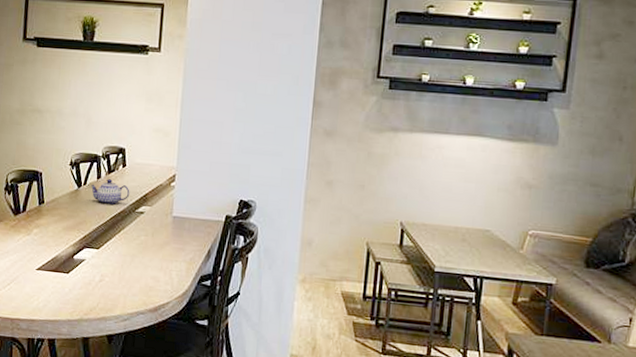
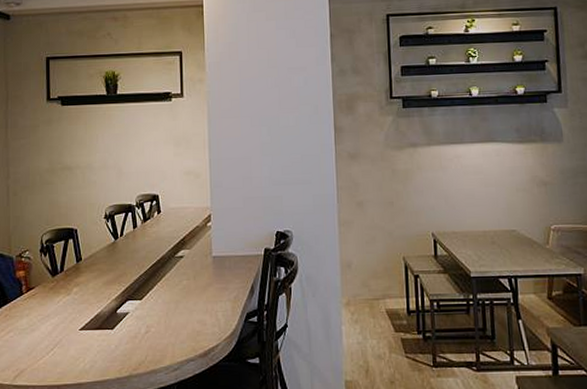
teapot: present [90,179,130,205] -> none [127,227,167,253]

